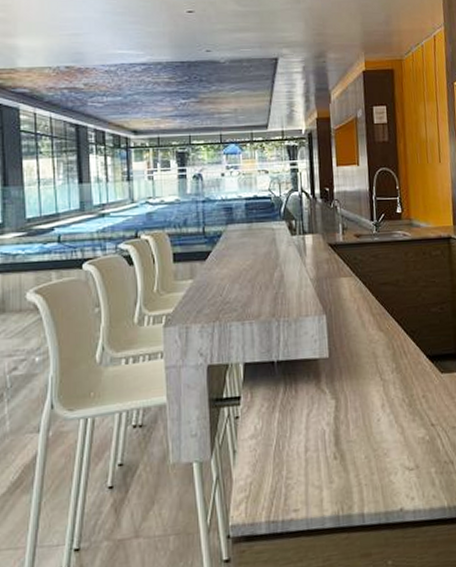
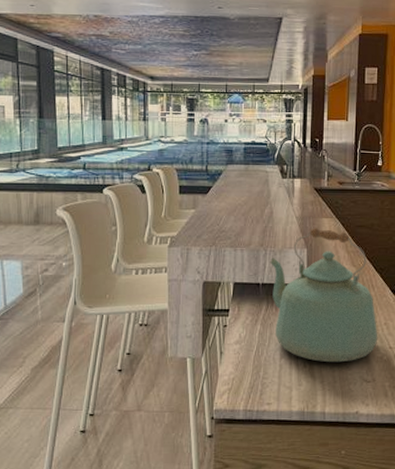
kettle: none [284,289,417,451] -> present [269,228,378,363]

